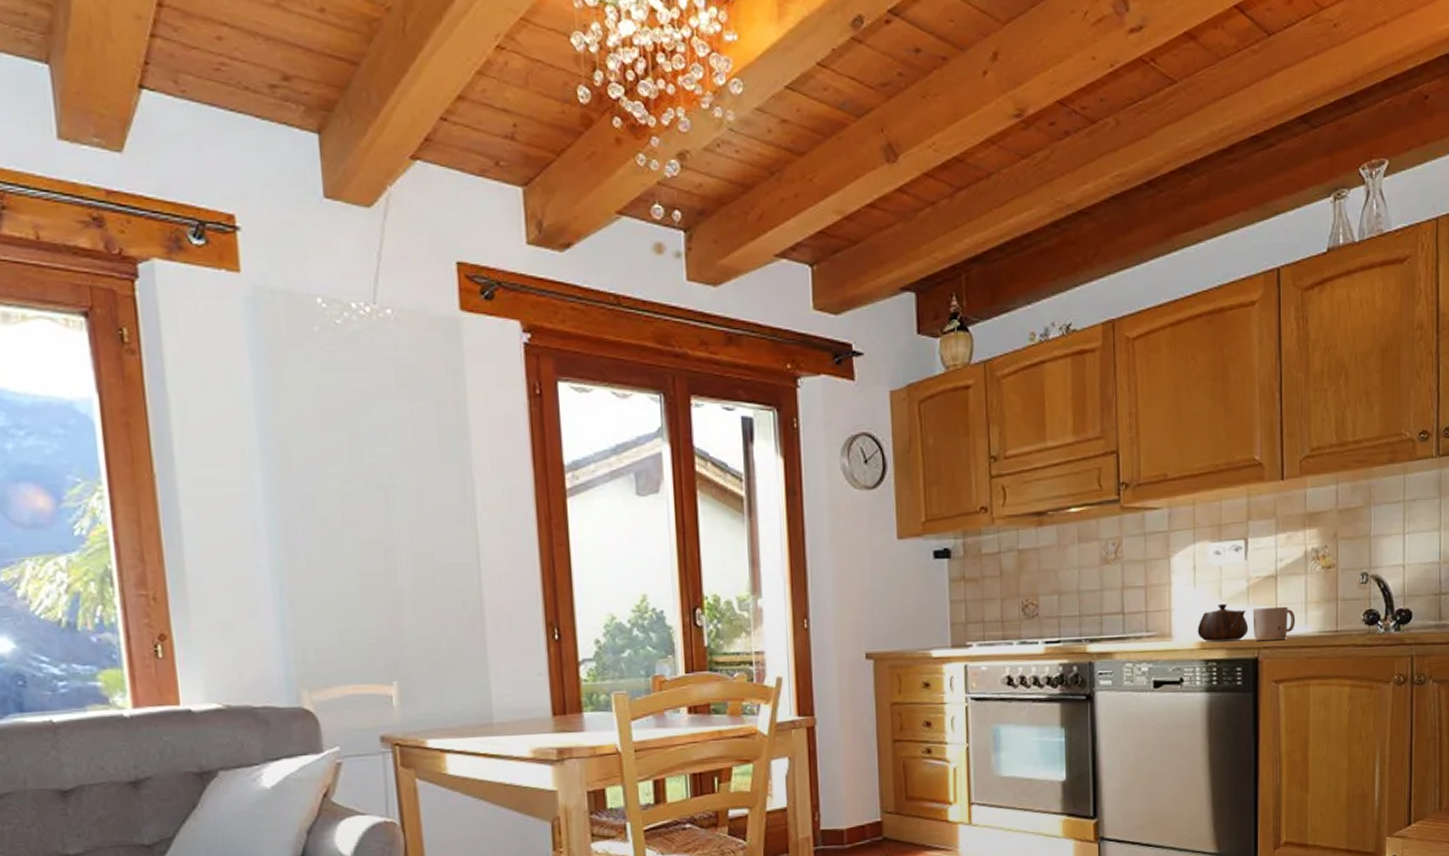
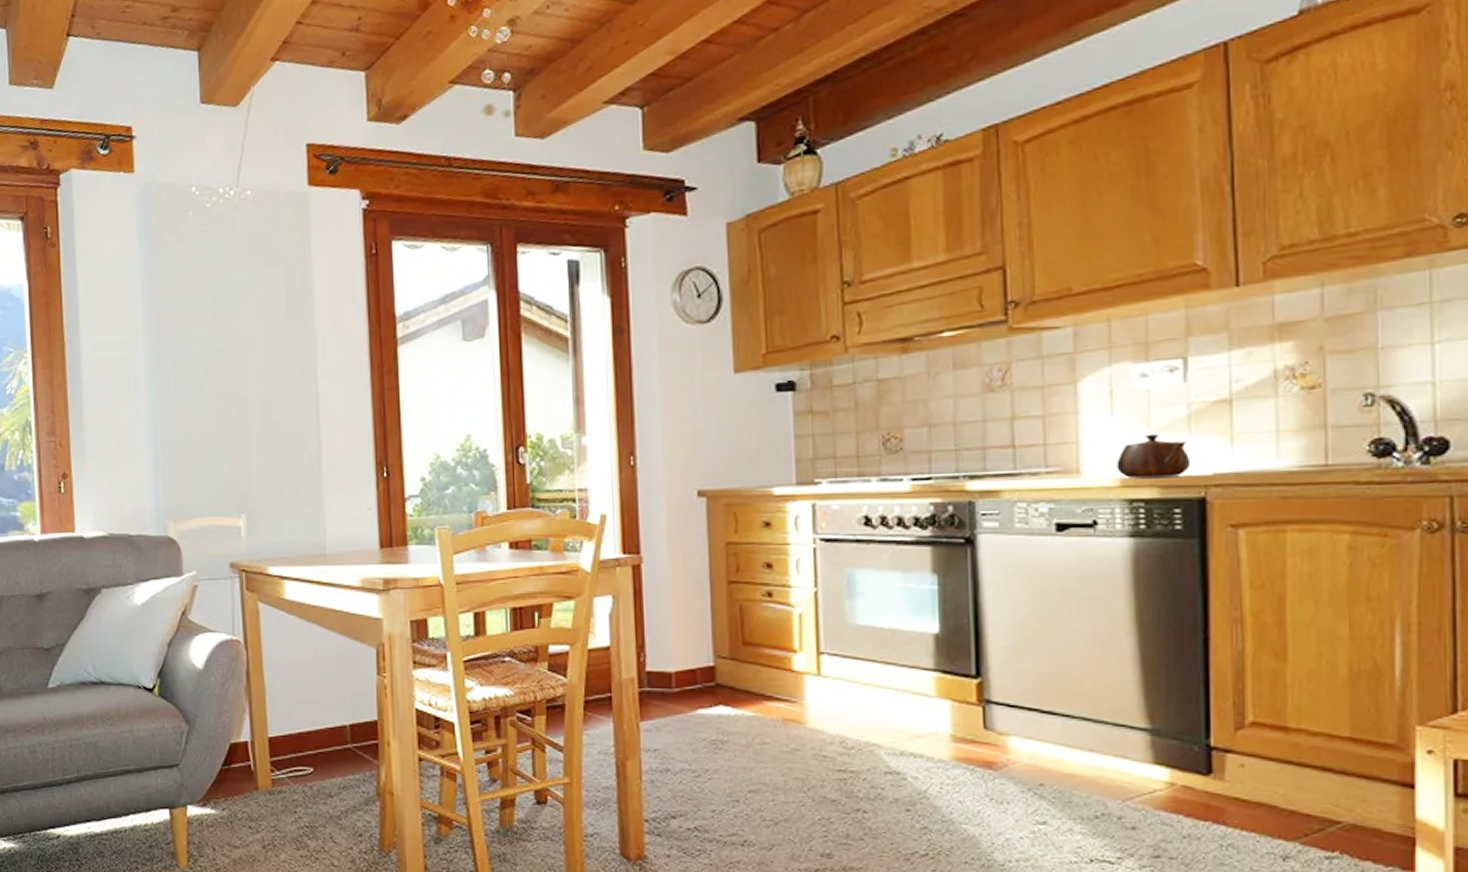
mug: present [1252,606,1296,640] -> none [1196,436,1262,477]

